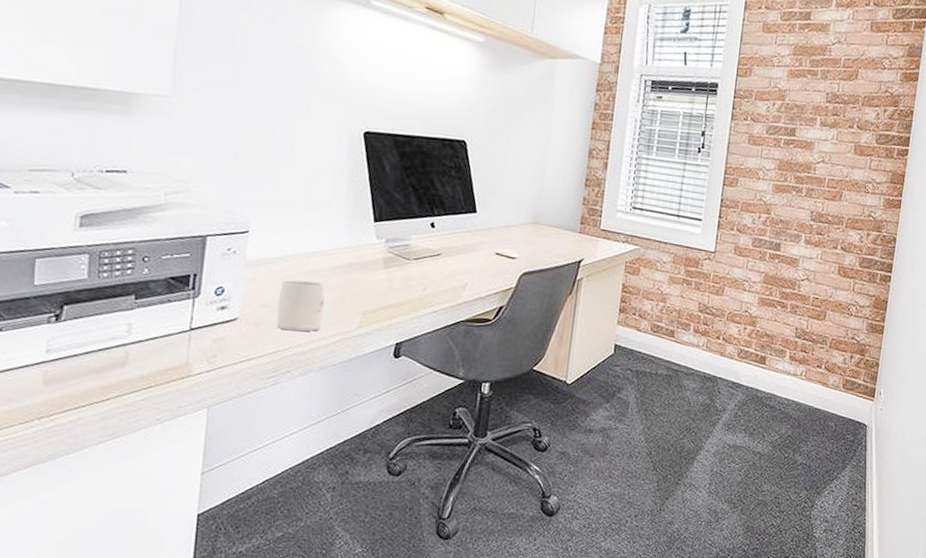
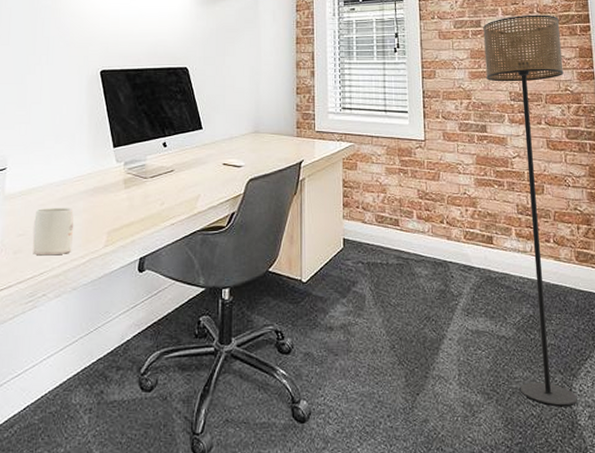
floor lamp: none [766,128,878,520] -> present [483,15,578,407]

